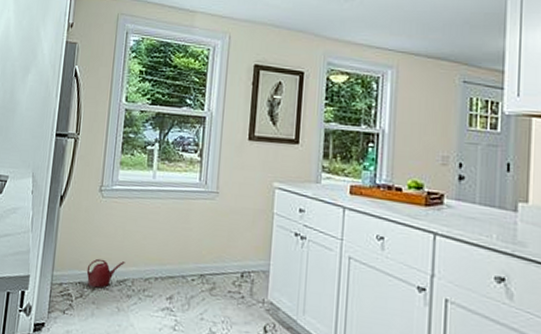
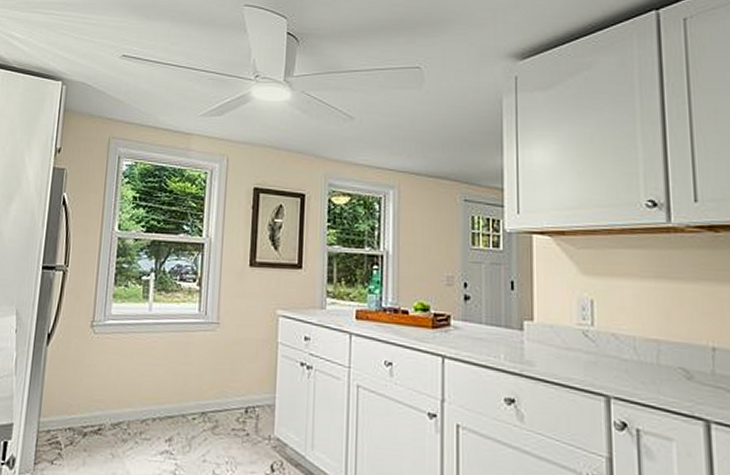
watering can: present [86,258,125,288] -> none [77,400,120,434]

